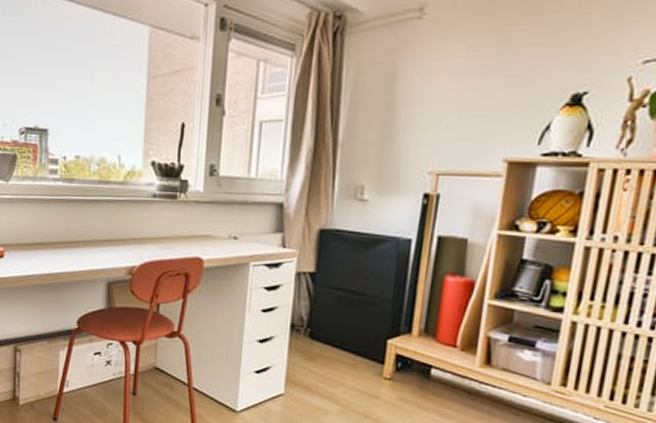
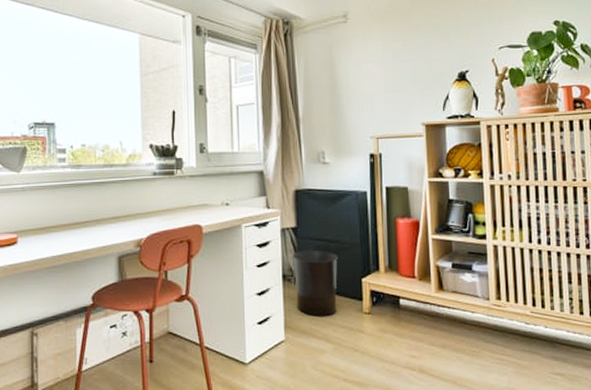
waste bin: none [303,300,362,376] -> present [292,250,338,316]

